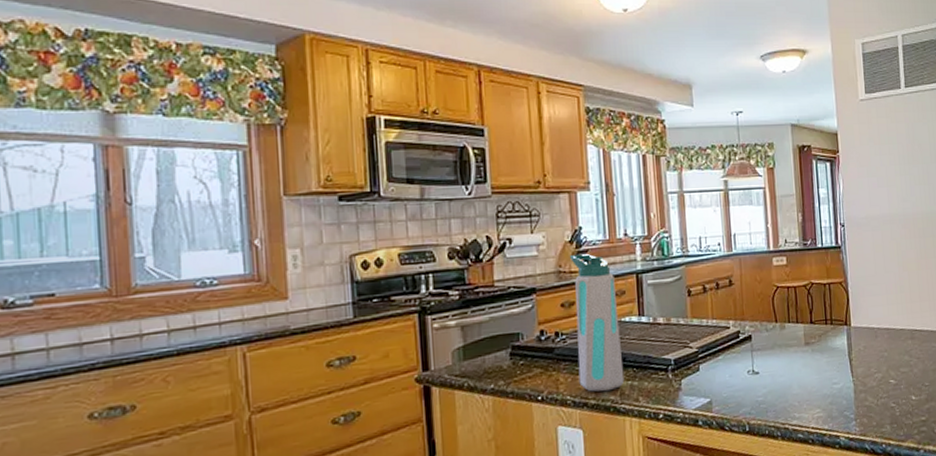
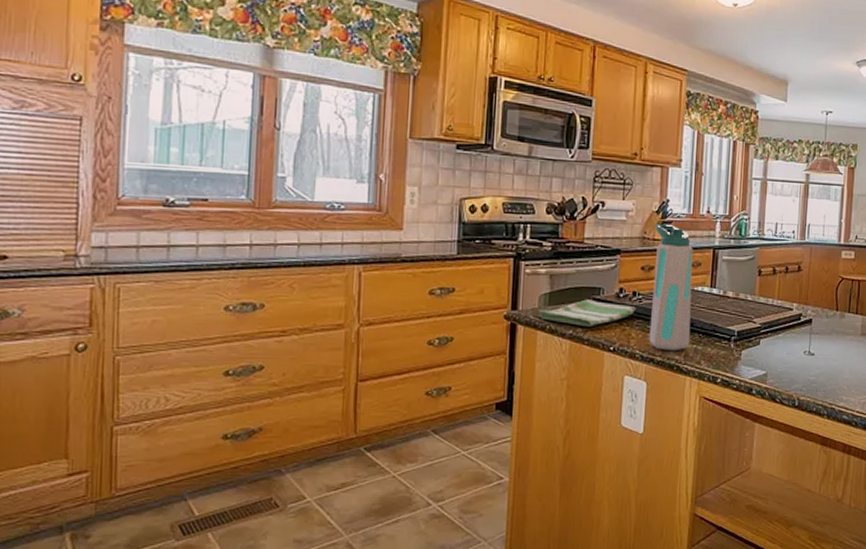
dish towel: none [453,347,561,379] -> present [538,299,636,327]

